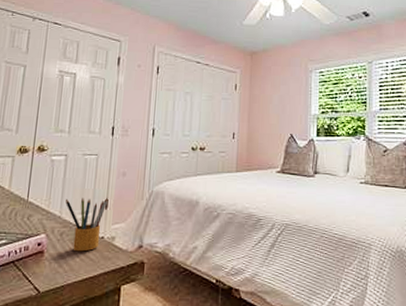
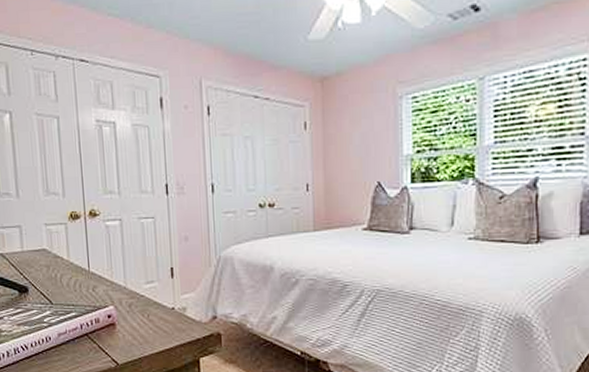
pencil box: present [66,197,109,252] -> none [128,265,174,324]

